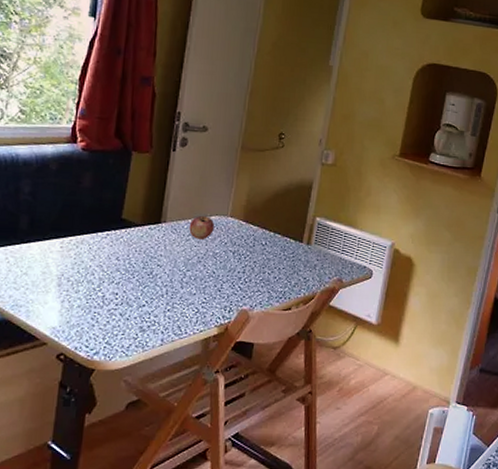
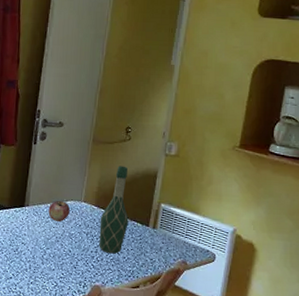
wine bottle: none [247,176,281,274] -> present [99,165,129,254]

